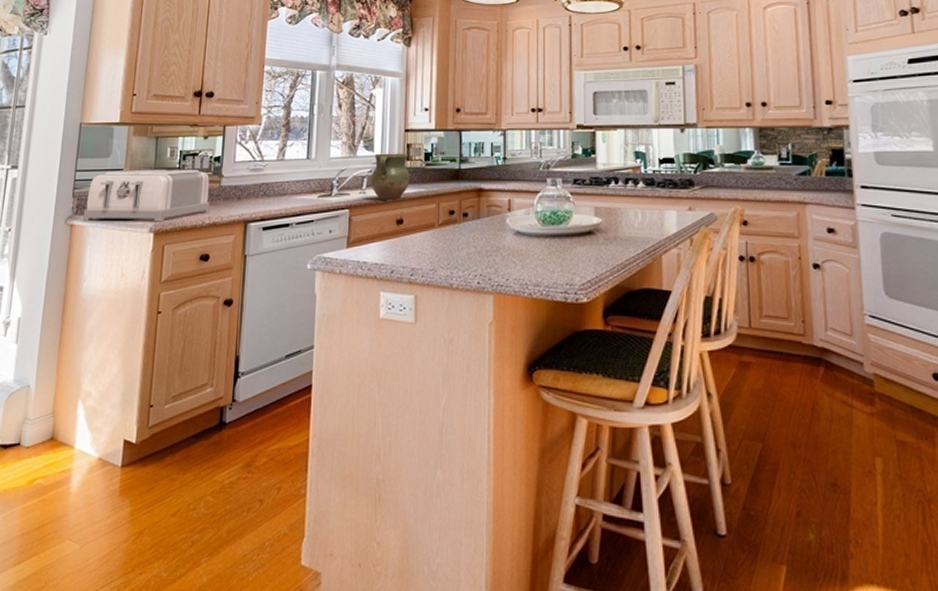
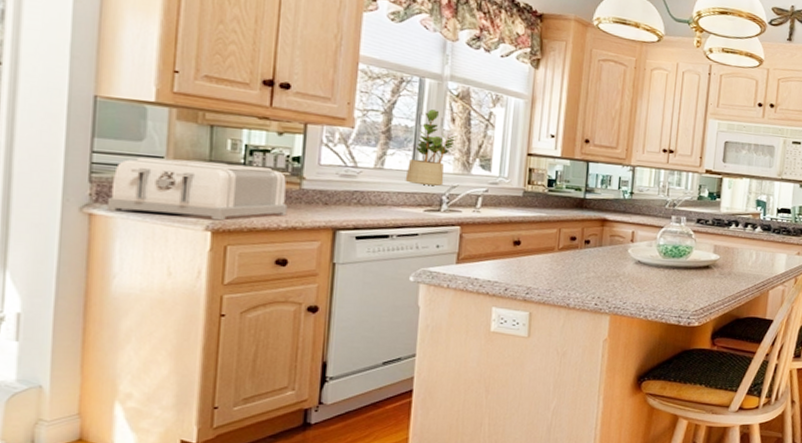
potted plant: none [302,99,345,172] -> present [405,109,458,187]
ceramic jug: present [371,153,410,200] -> none [486,174,531,222]

